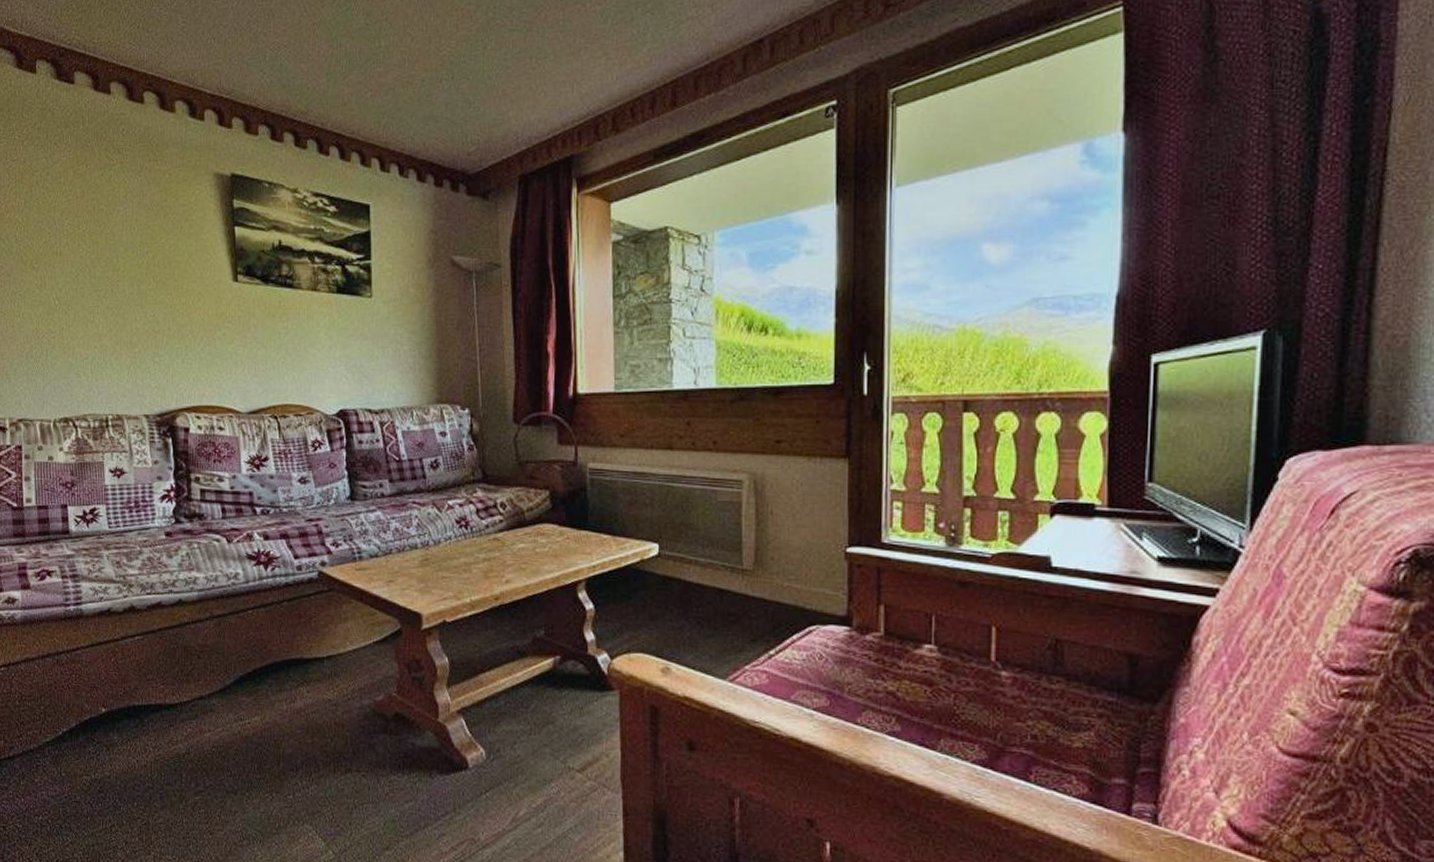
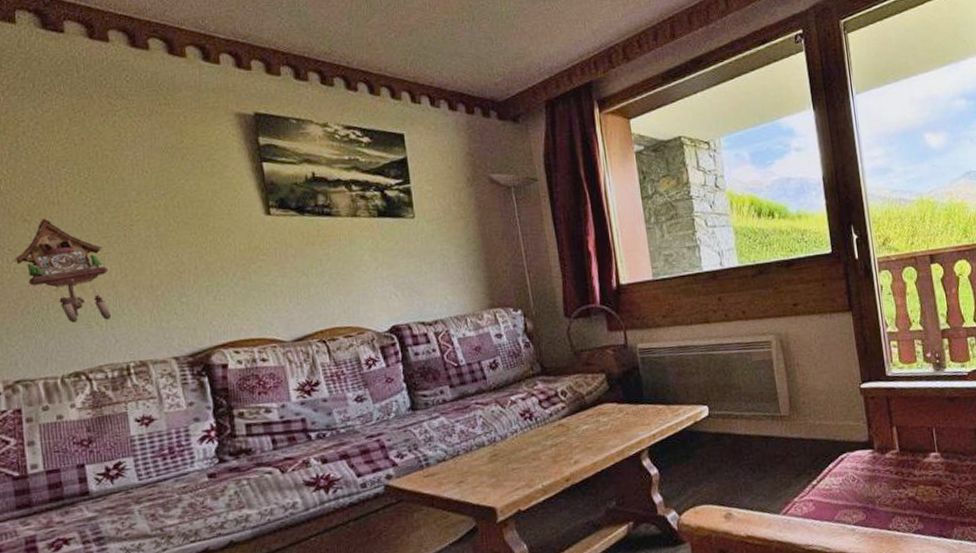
cuckoo clock: none [22,268,97,372] -> present [13,218,111,323]

